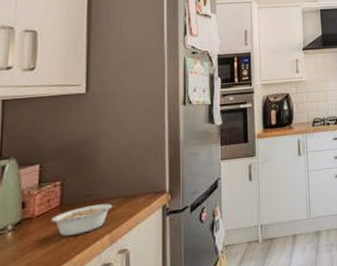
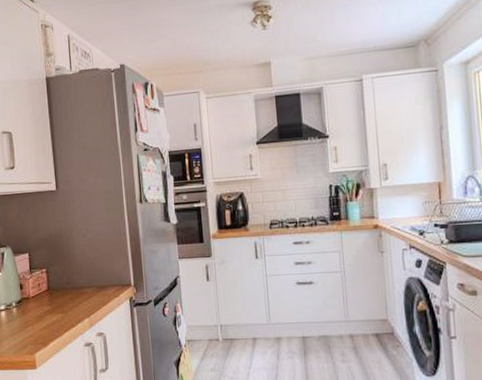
legume: present [51,203,116,237] -> none [42,291,91,316]

